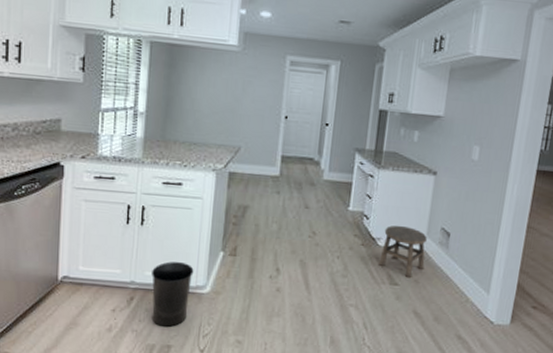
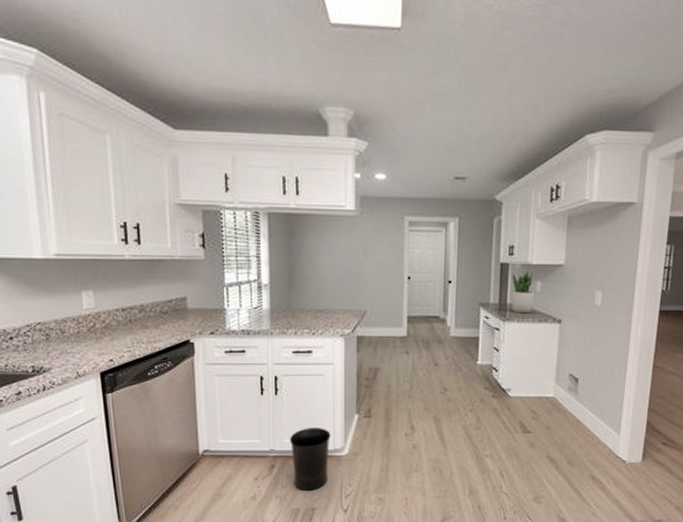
stool: present [379,225,427,277] -> none [511,375,556,424]
planter: none [387,120,411,163] -> present [511,271,534,314]

